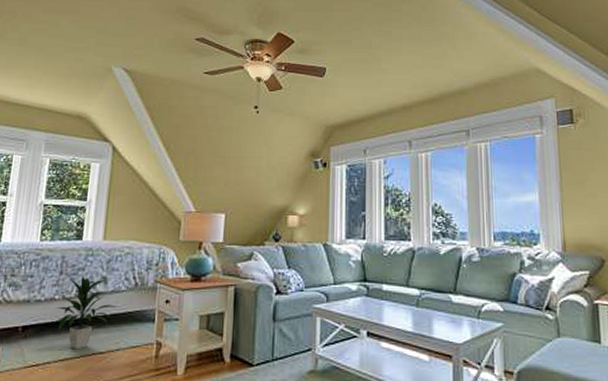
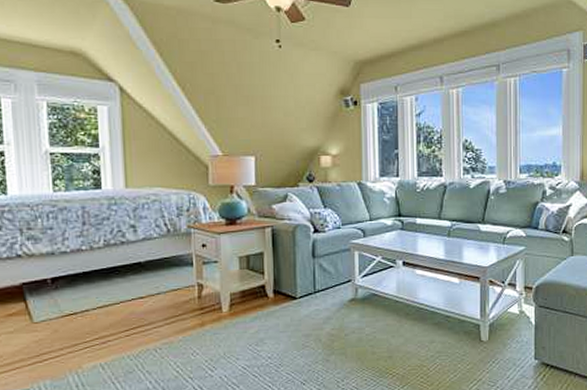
indoor plant: present [53,276,117,350] -> none [83,225,151,297]

